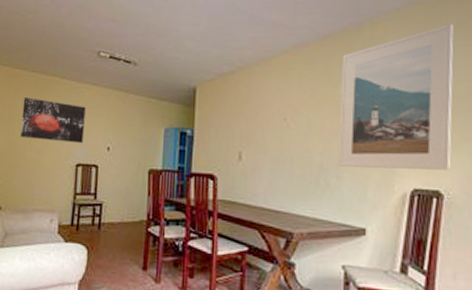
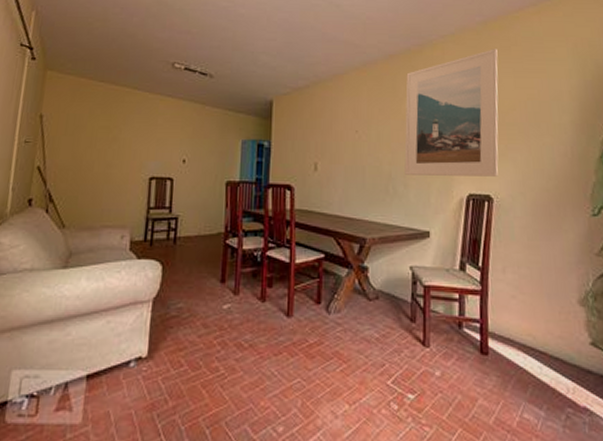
wall art: present [21,97,86,143] -> none [87,108,160,155]

